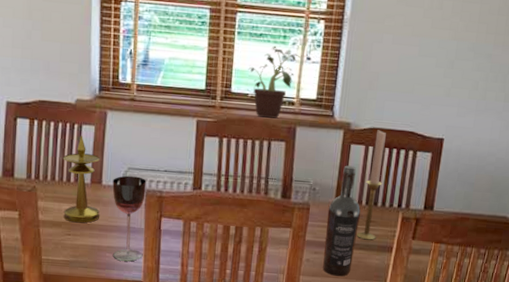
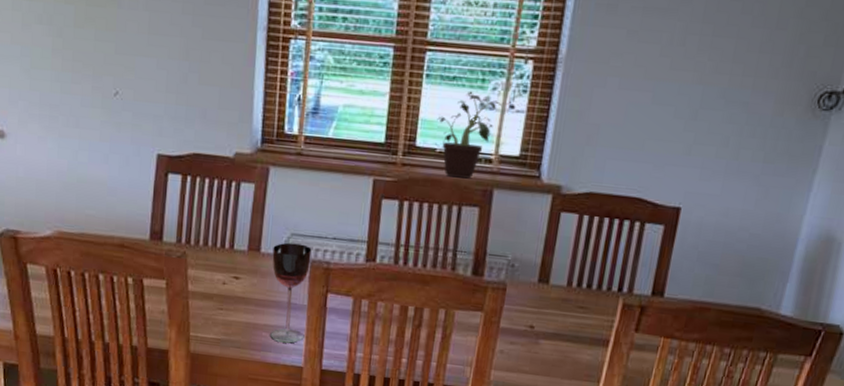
candlestick: present [62,136,100,223] -> none [216,195,259,297]
wine bottle: present [322,165,361,277] -> none [519,237,571,374]
candlestick: present [356,130,386,240] -> none [564,195,606,331]

